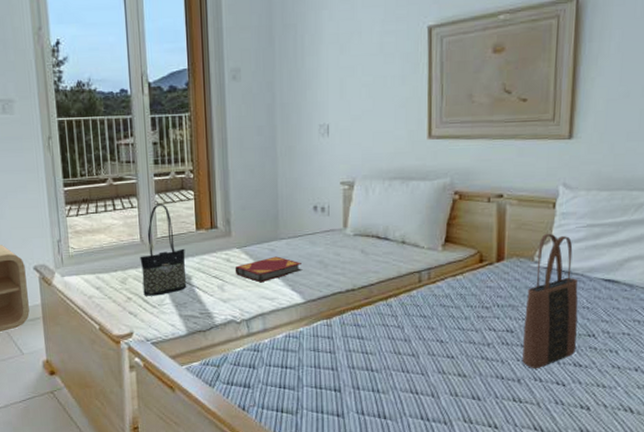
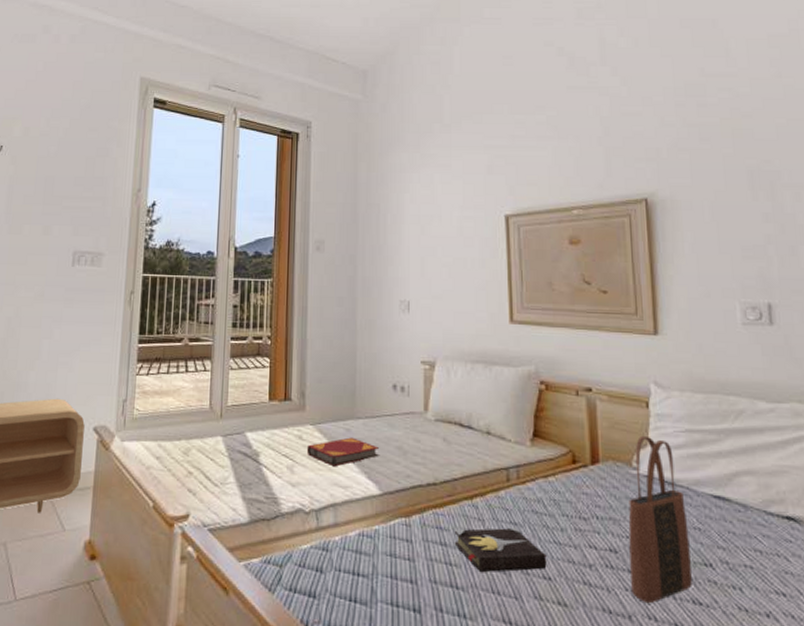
tote bag: present [140,203,187,296] -> none [206,369,255,473]
hardback book: none [370,319,451,358] -> present [454,527,547,573]

